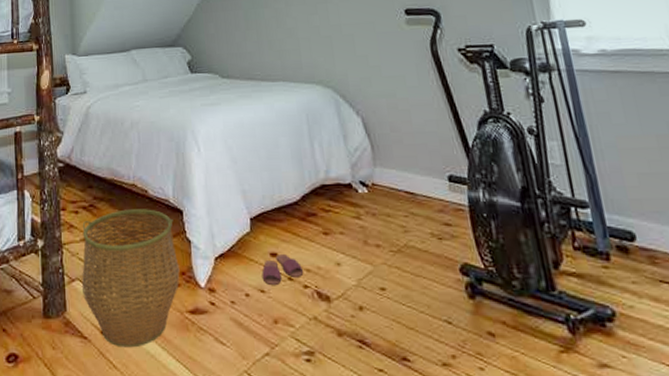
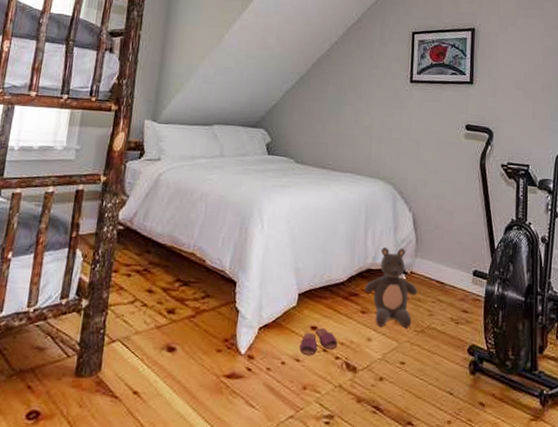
basket: present [82,209,180,348] -> none [121,276,226,408]
teddy bear: none [322,157,385,248] -> present [364,247,417,328]

